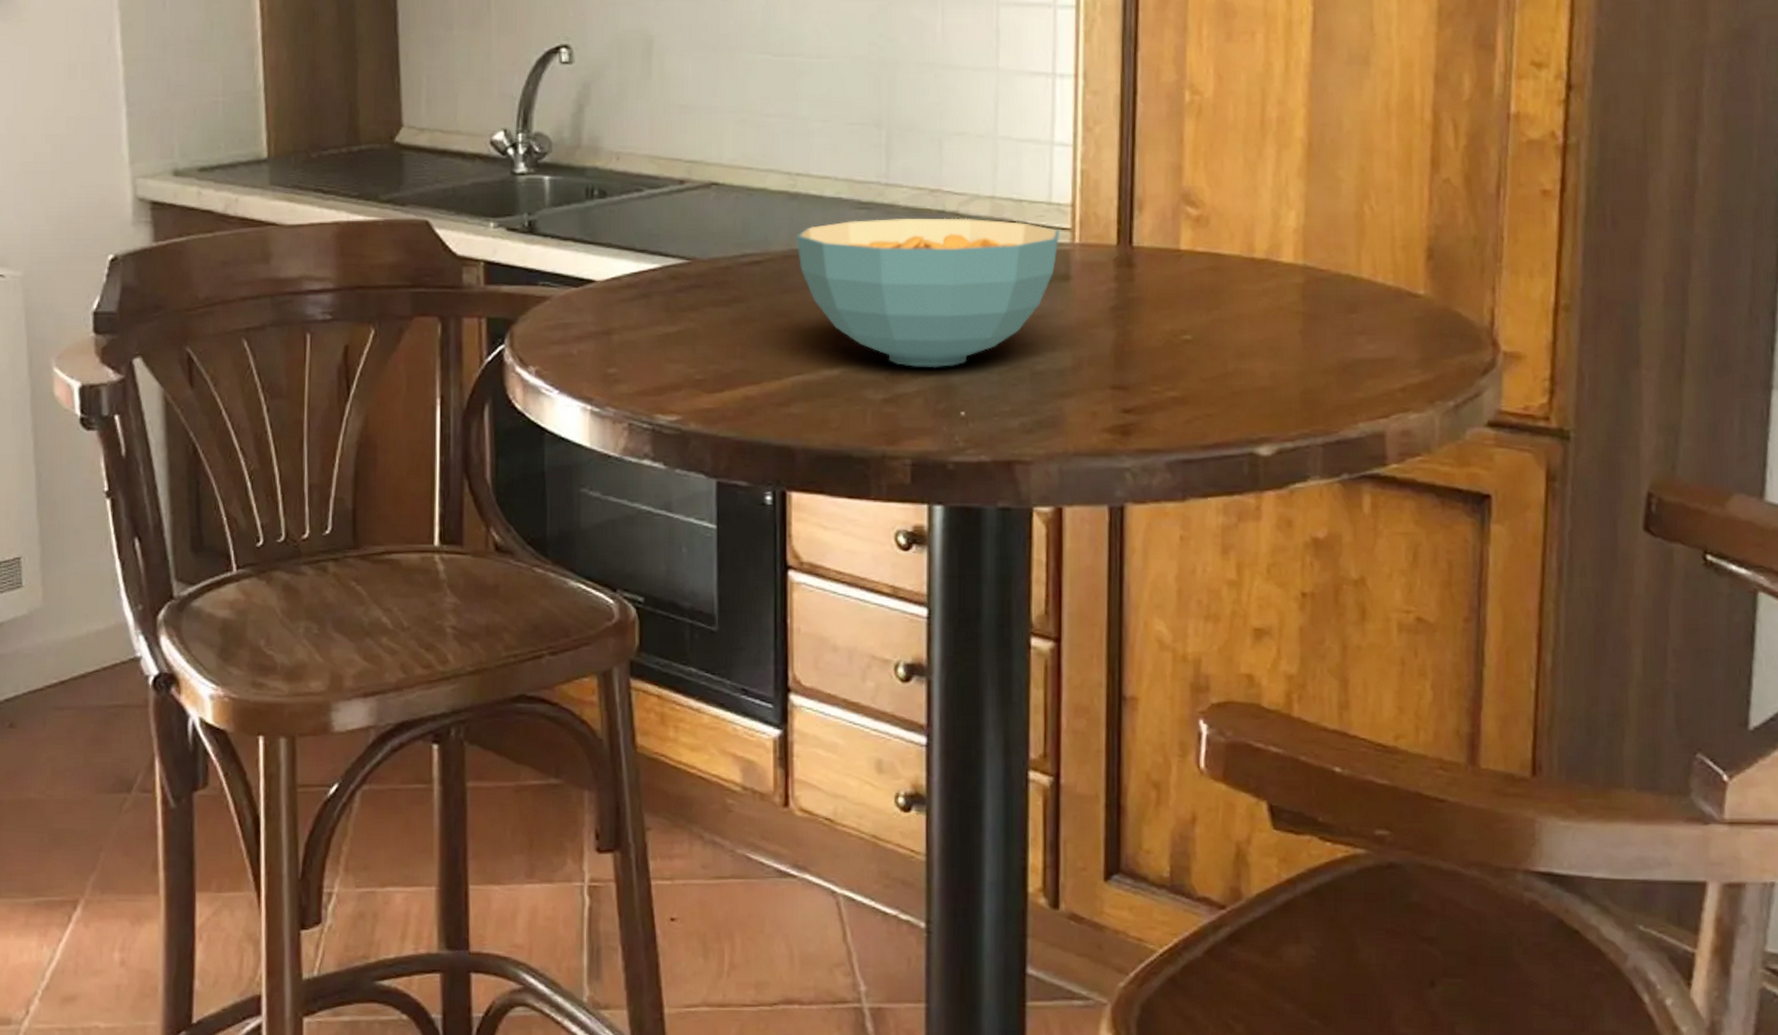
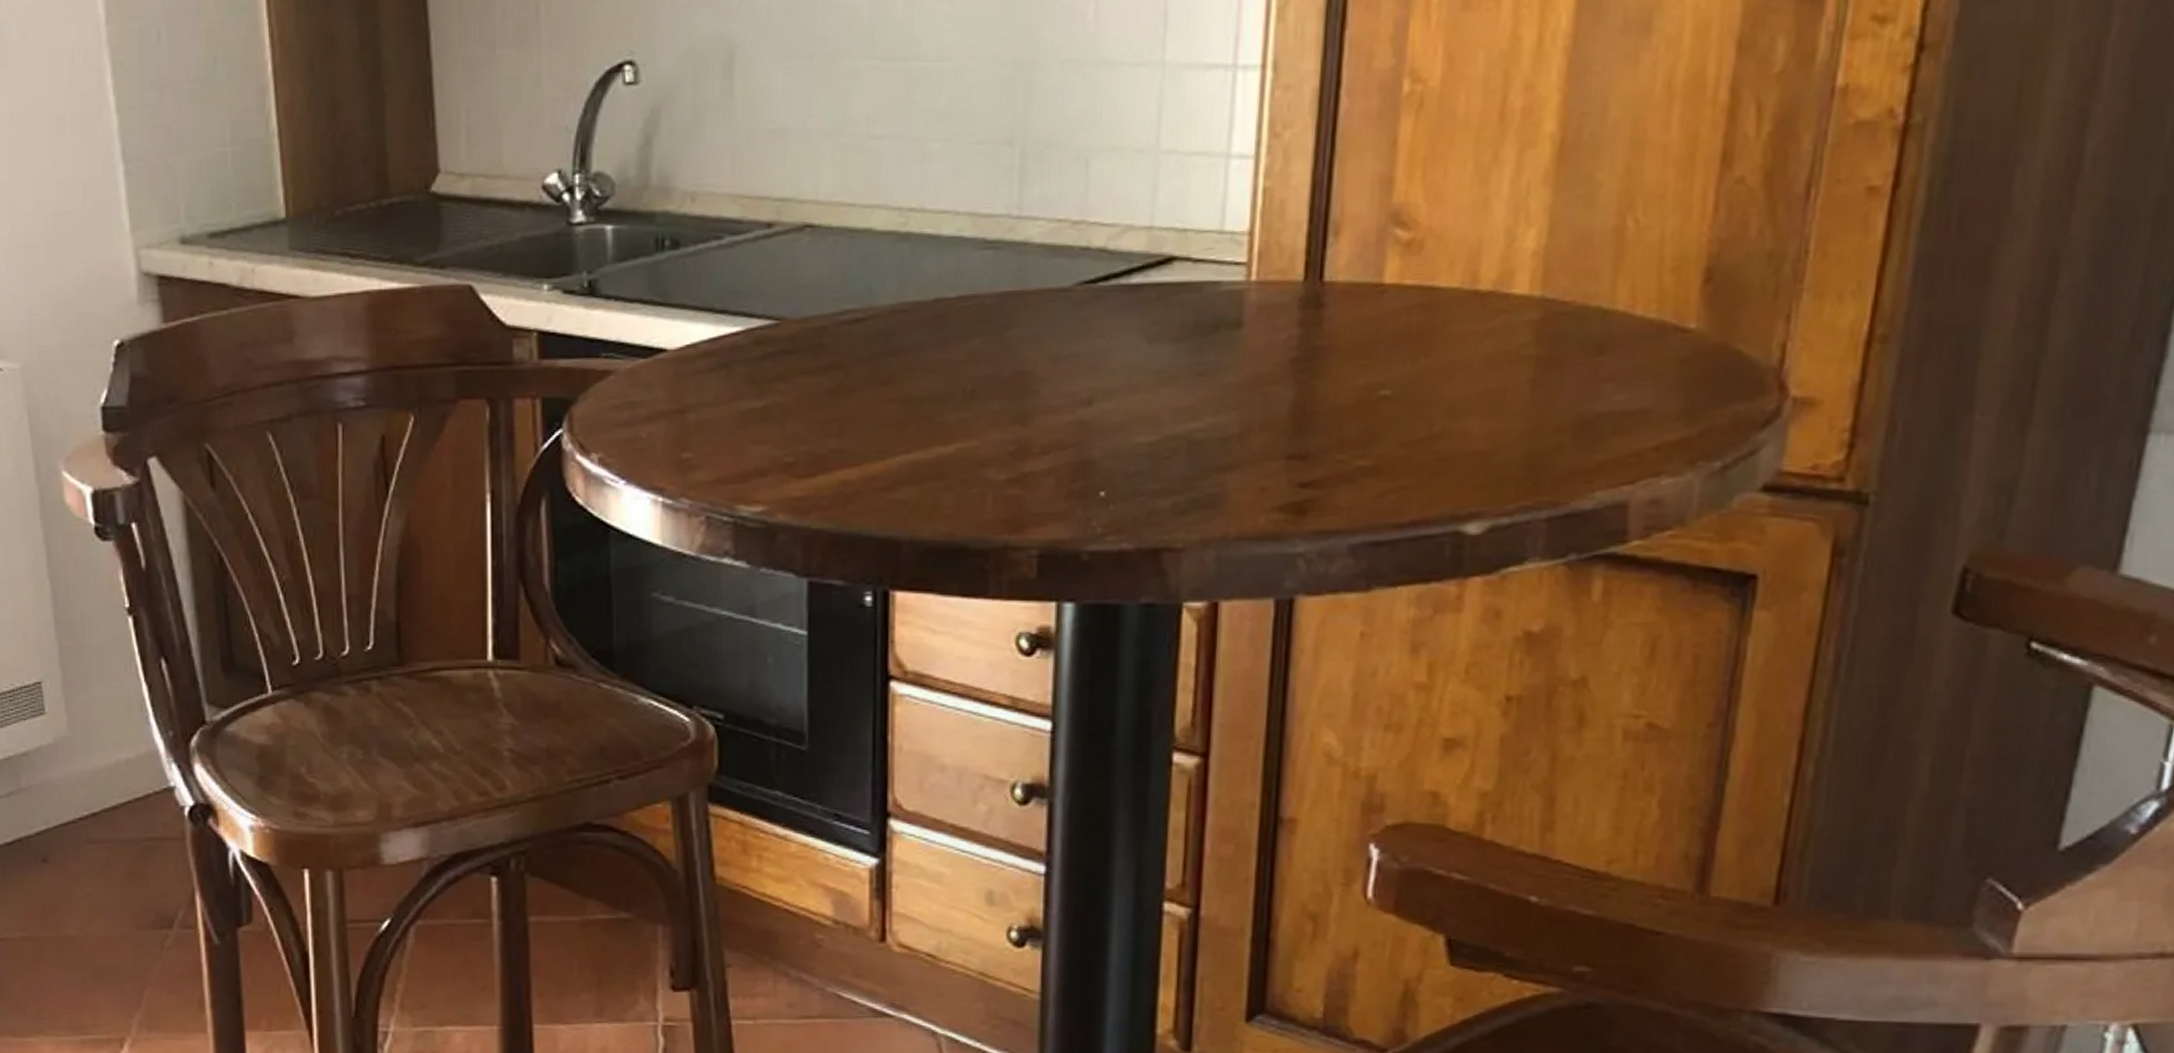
cereal bowl: present [797,218,1060,367] -> none [907,255,1233,440]

